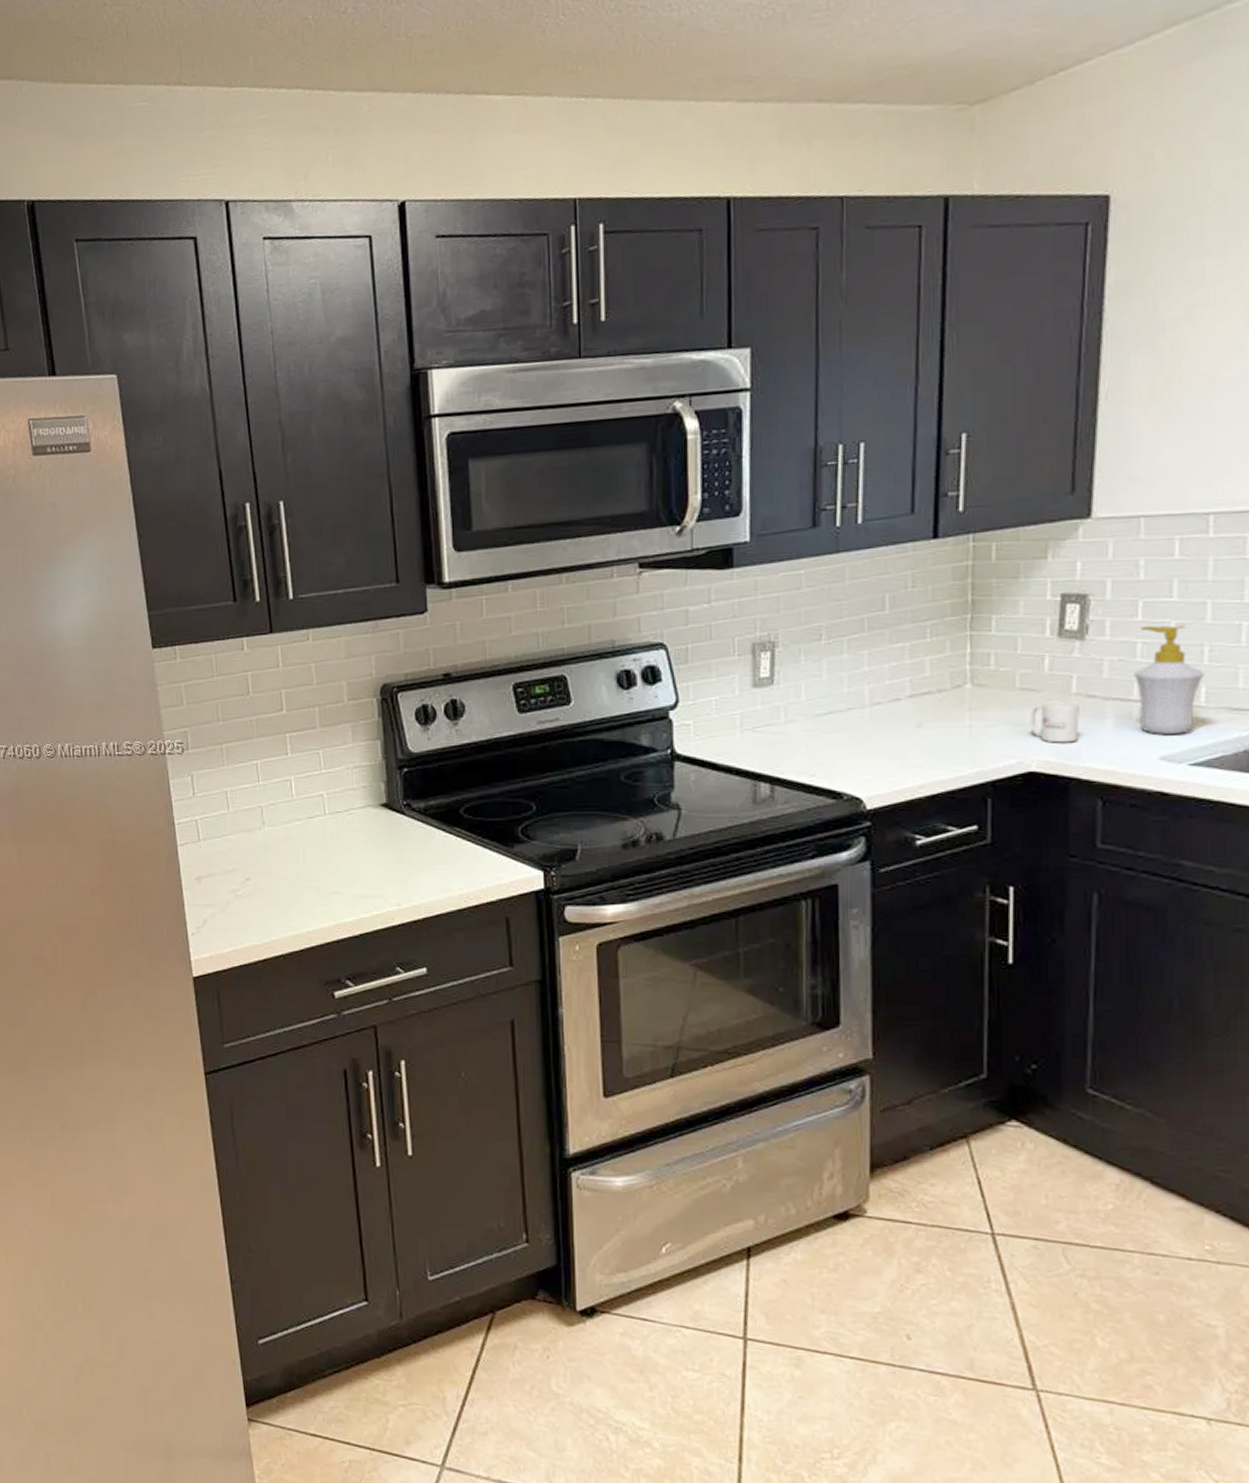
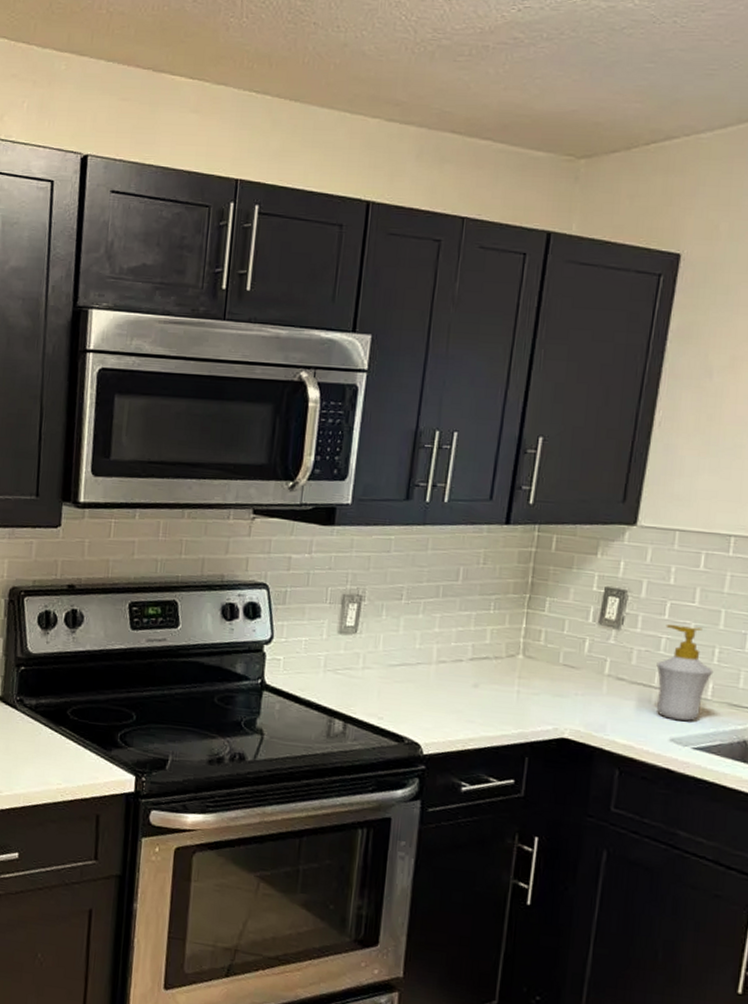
mug: present [1030,701,1080,743] -> none [567,678,609,717]

